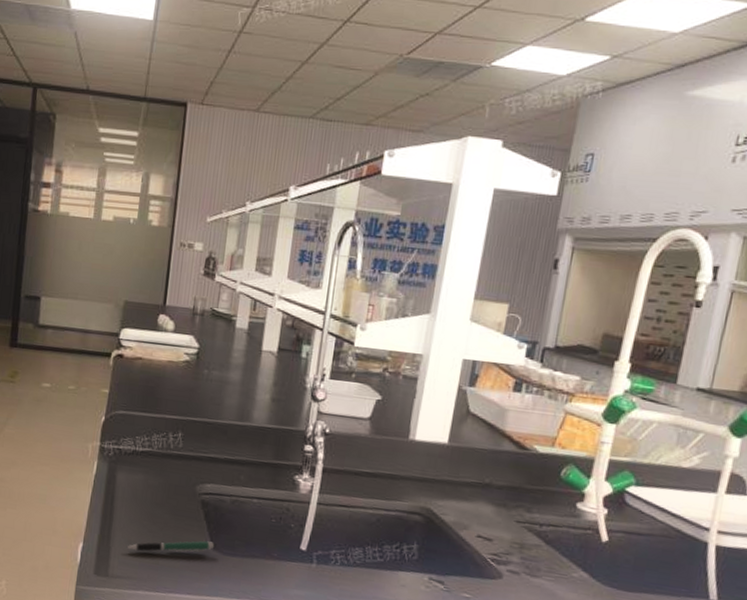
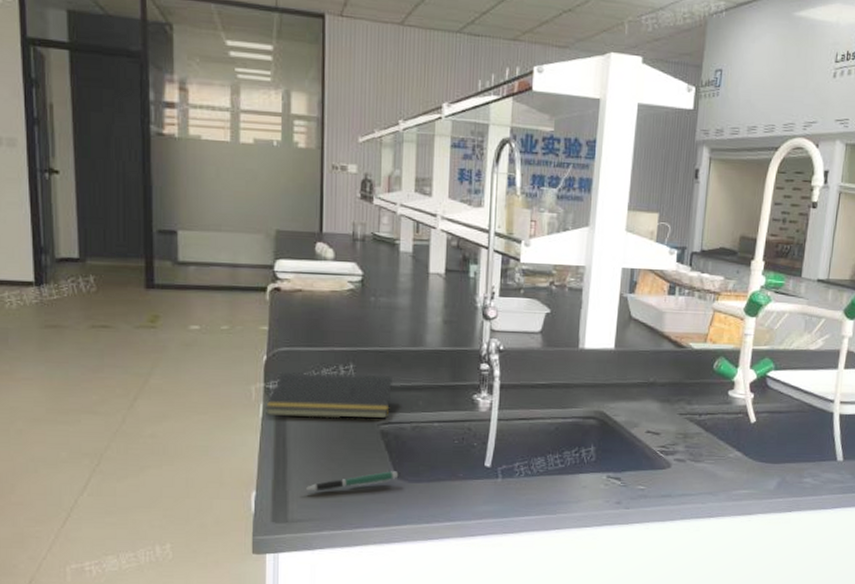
notepad: none [98,434,218,490] -> present [266,372,393,419]

